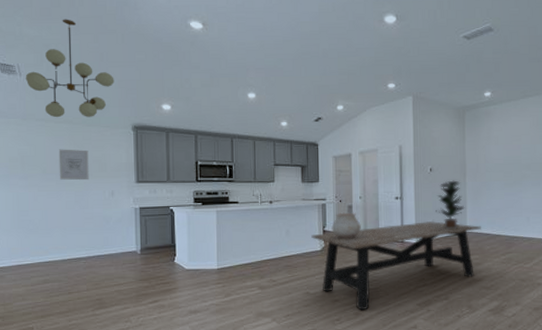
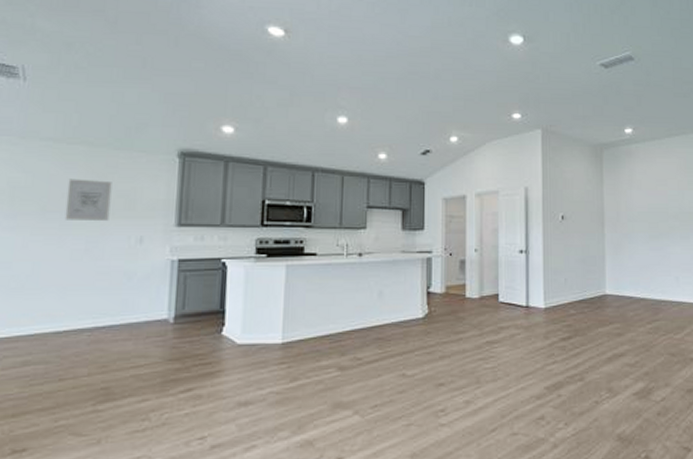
chandelier: present [25,19,114,118] -> none [31,12,159,138]
dining table: present [311,220,481,311] -> none [411,280,623,397]
ceramic pot: present [331,212,361,238] -> none [438,268,476,302]
potted plant: present [436,180,465,229] -> none [568,231,603,291]

